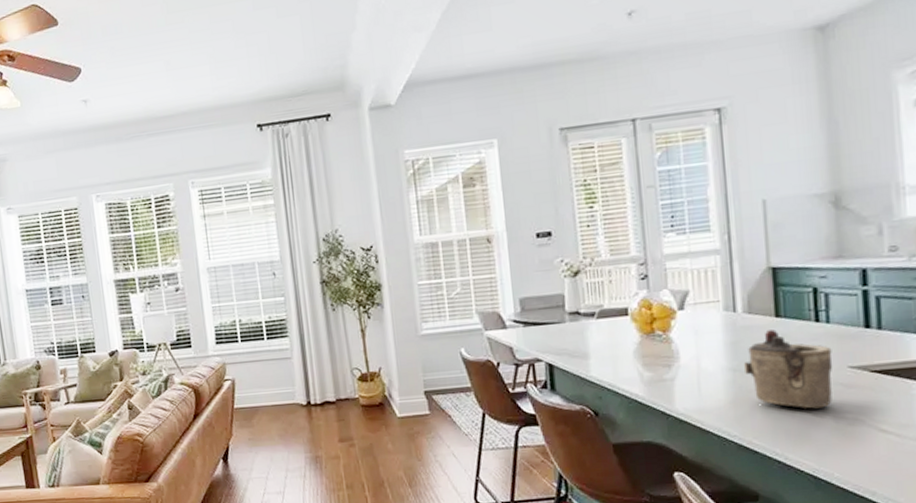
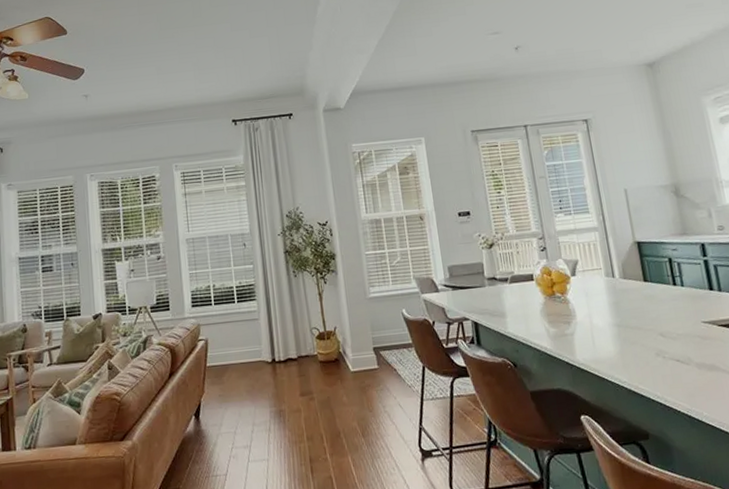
teapot: present [744,330,833,409] -> none [625,292,694,358]

